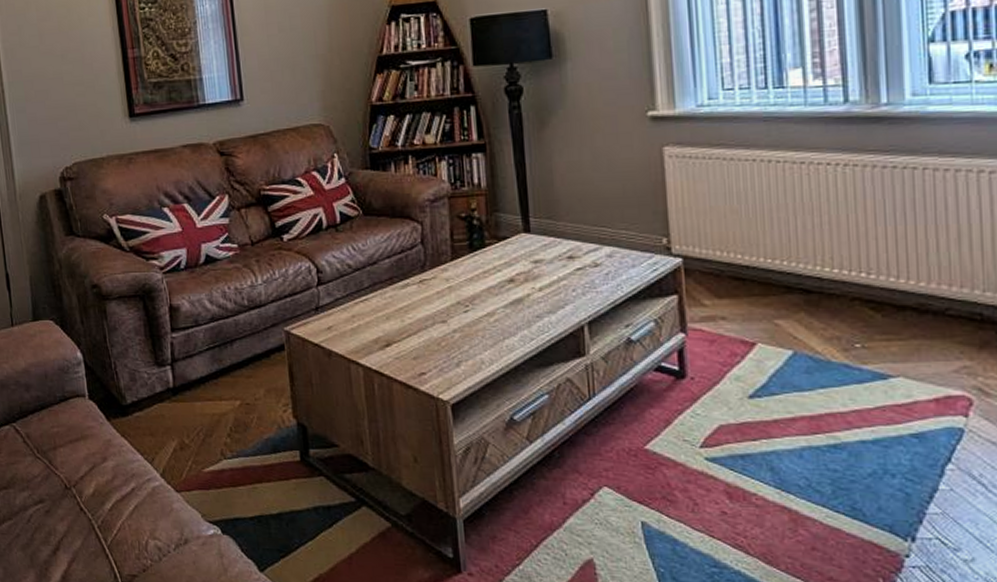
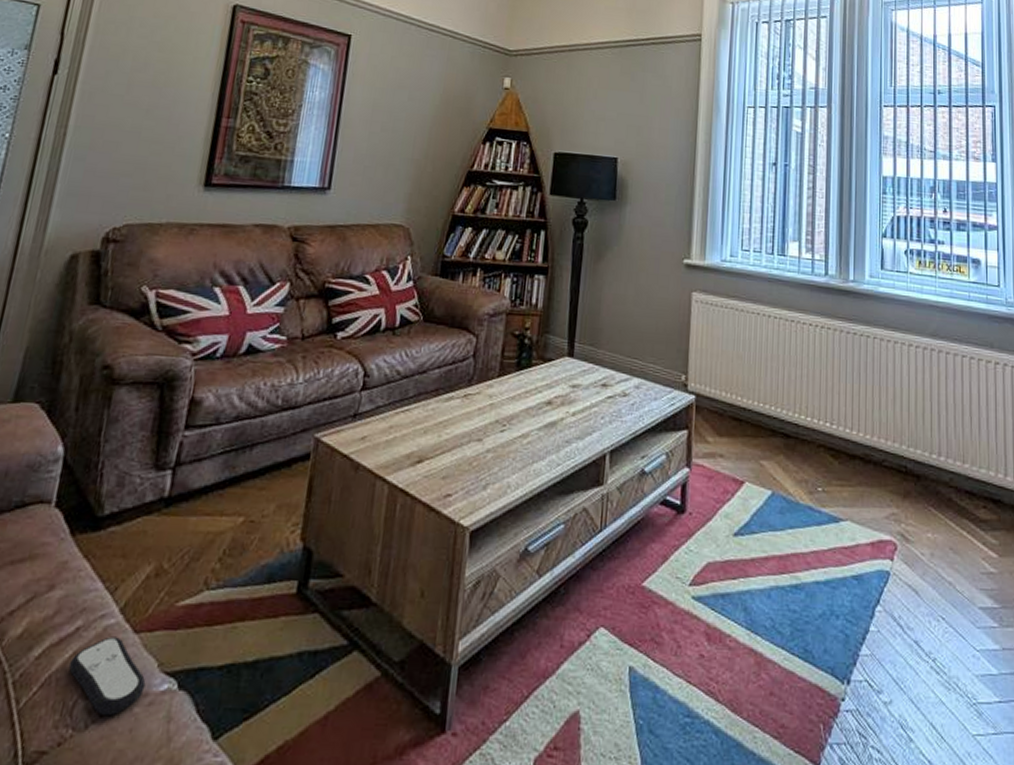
remote control: none [134,495,196,551] -> present [69,636,146,715]

